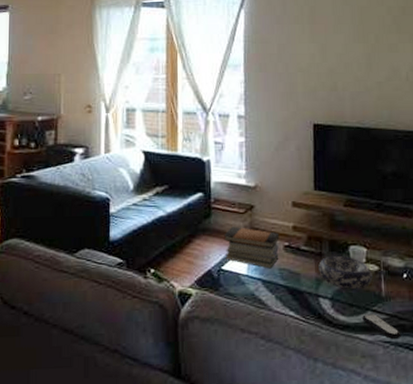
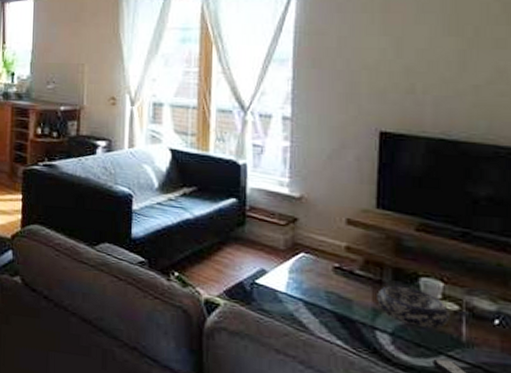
book stack: present [224,227,280,269] -> none [260,239,328,290]

